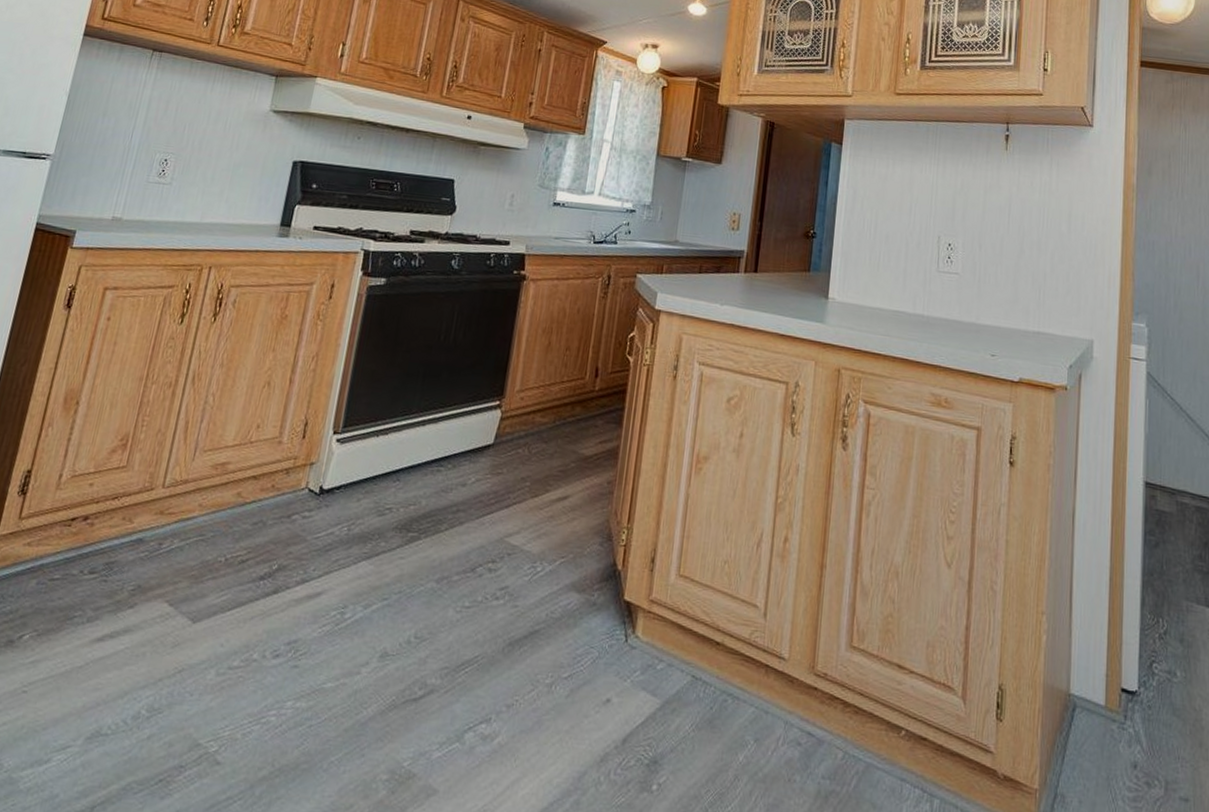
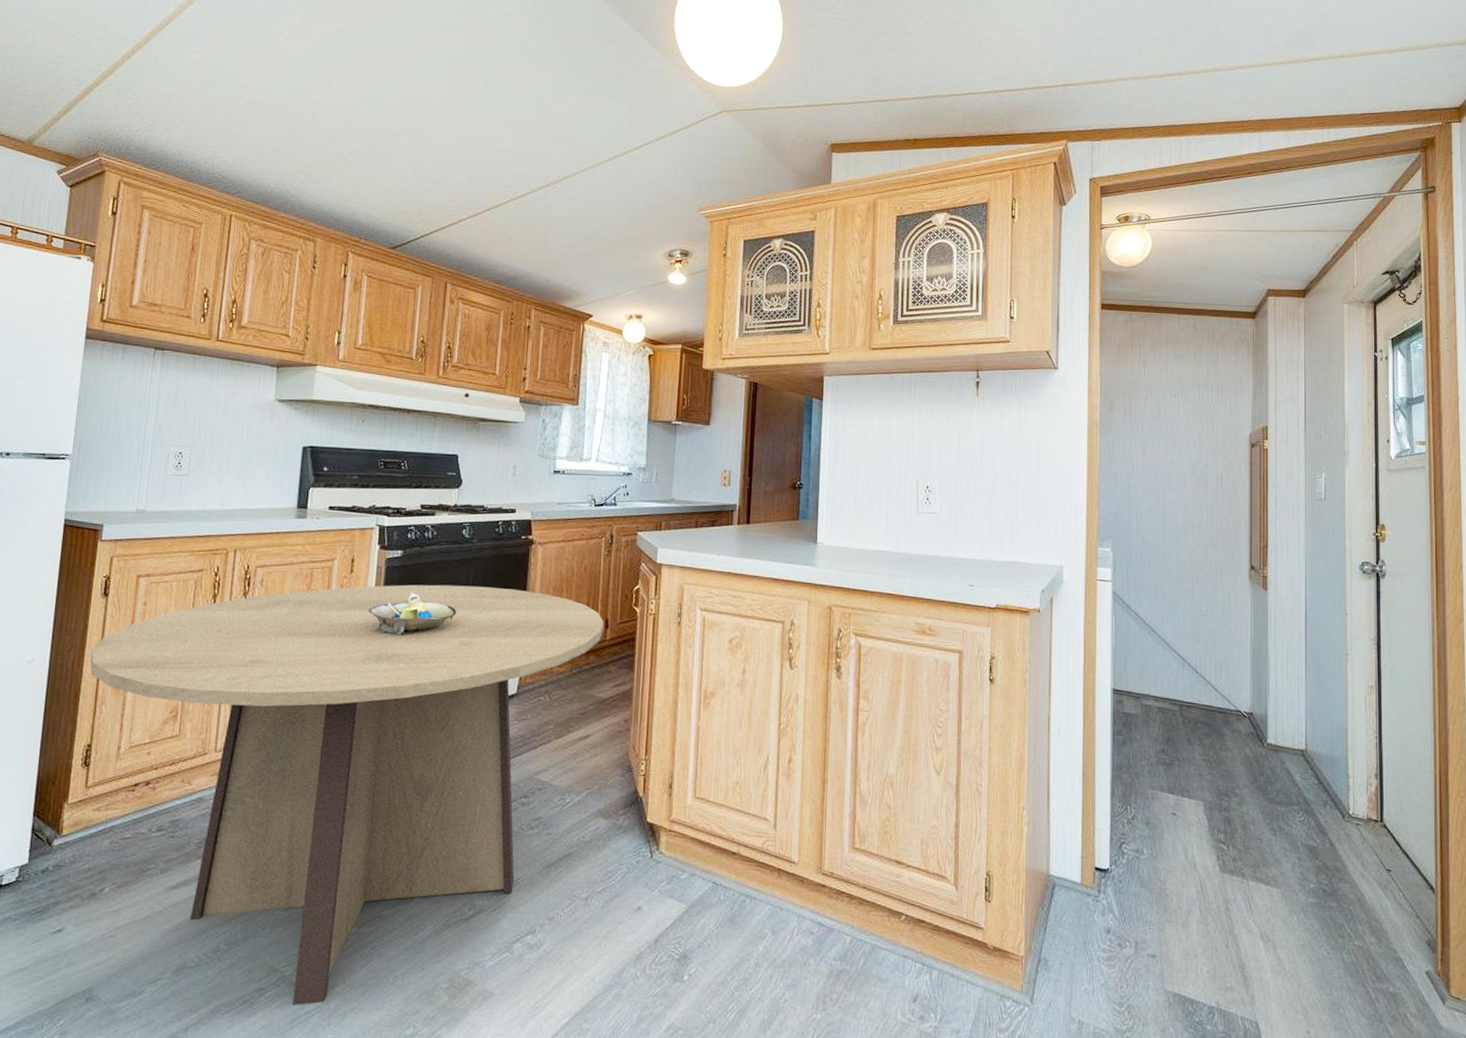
dining table: none [41,314,594,789] -> present [90,584,604,1005]
decorative bowl: none [343,324,438,371] -> present [368,592,457,635]

